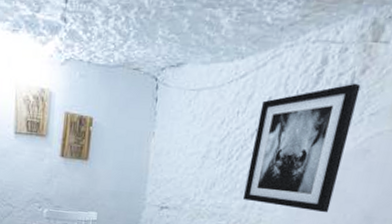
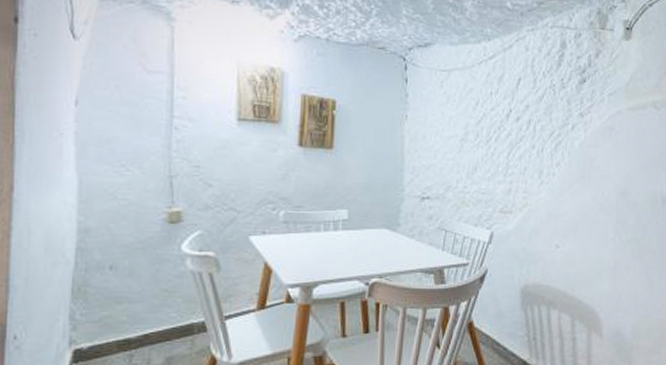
wall art: present [242,83,361,213] -> none [506,65,597,192]

